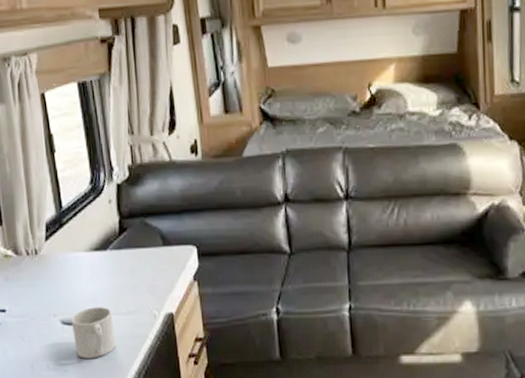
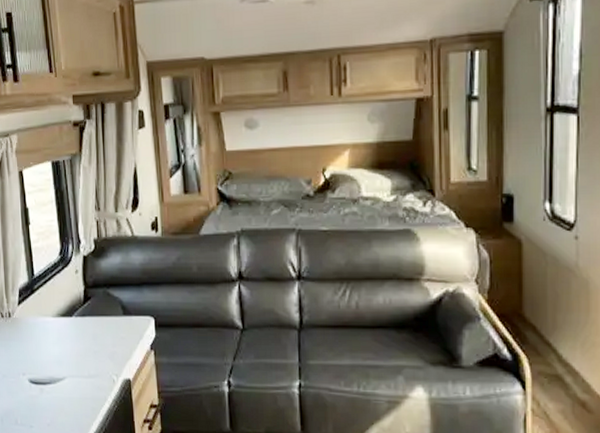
mug: present [71,307,116,358] -> none [38,369,78,417]

